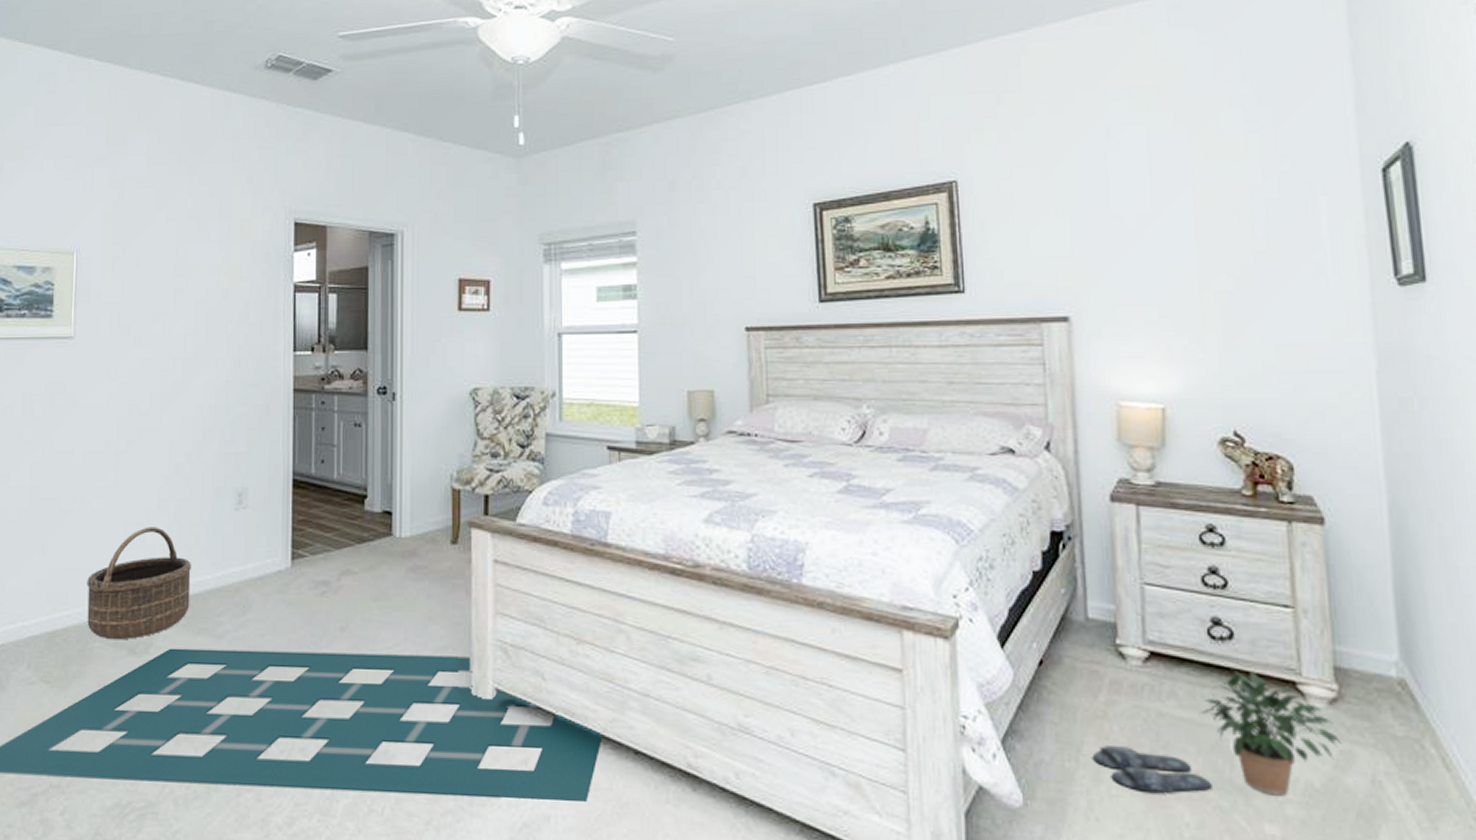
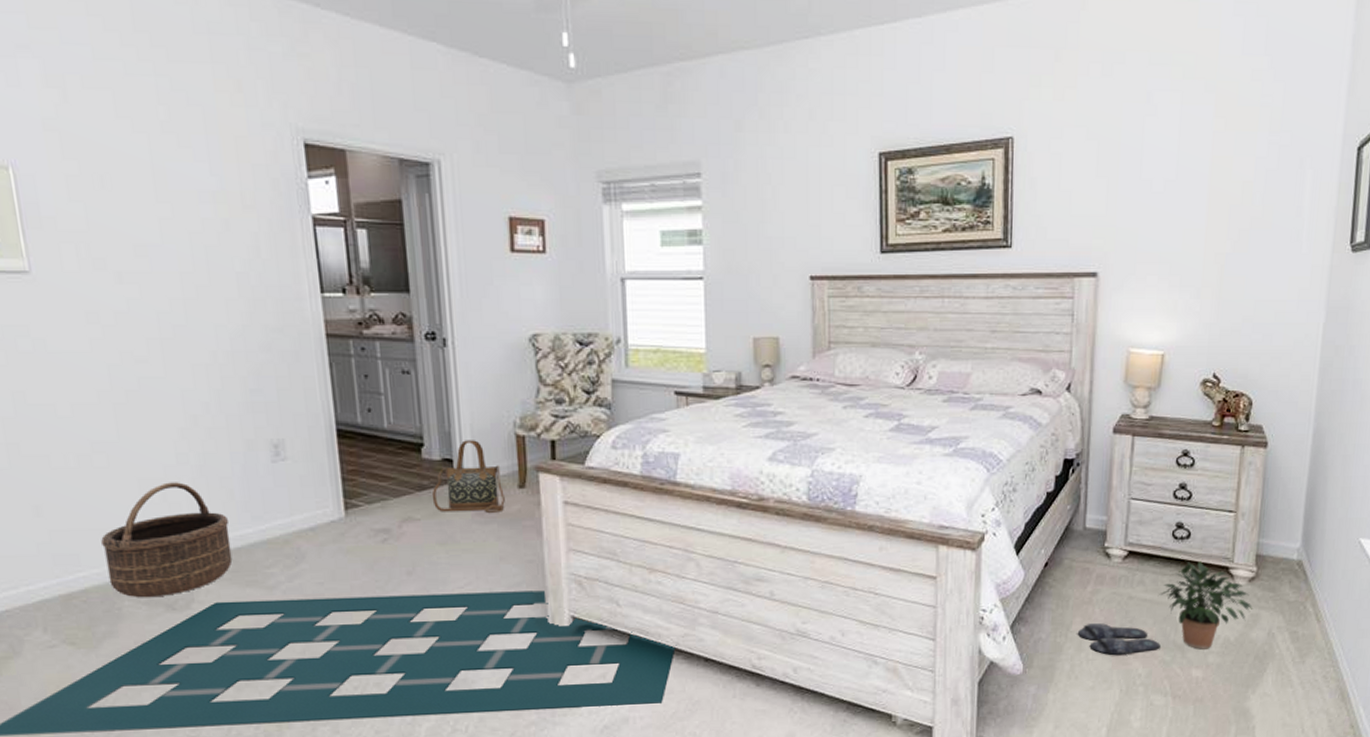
handbag: none [371,493,437,569] -> present [433,440,505,513]

